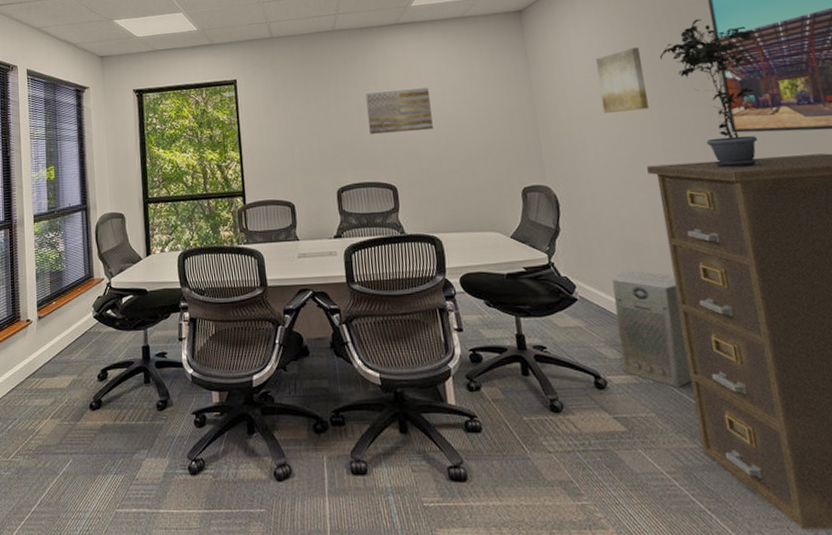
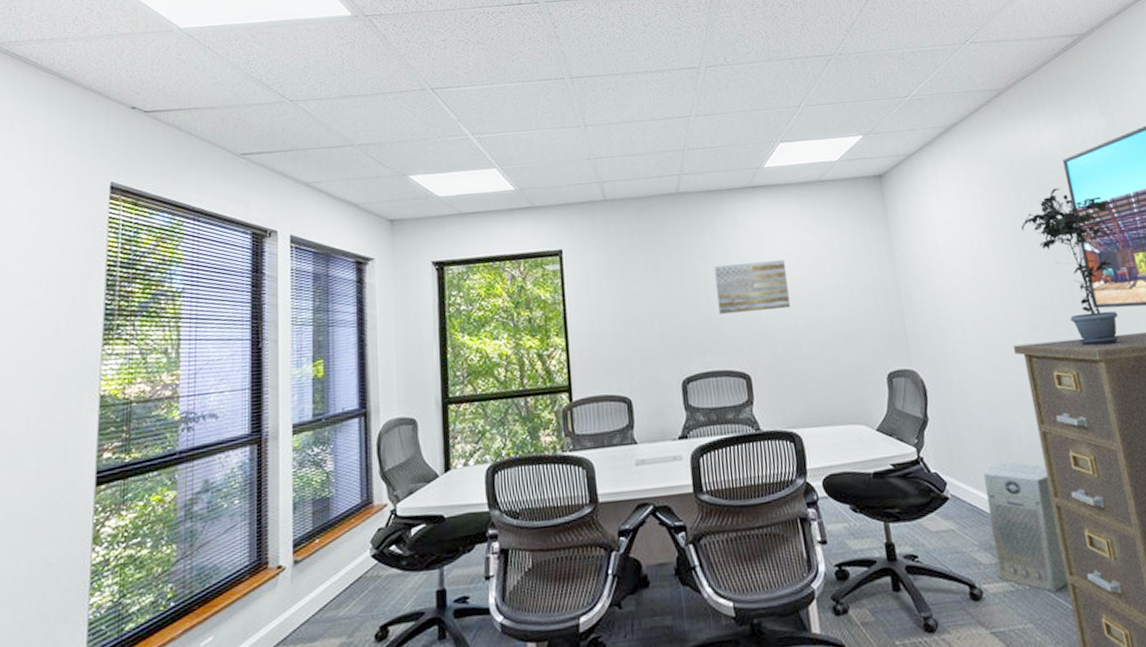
wall art: present [595,47,649,114] -> none [958,216,1013,289]

